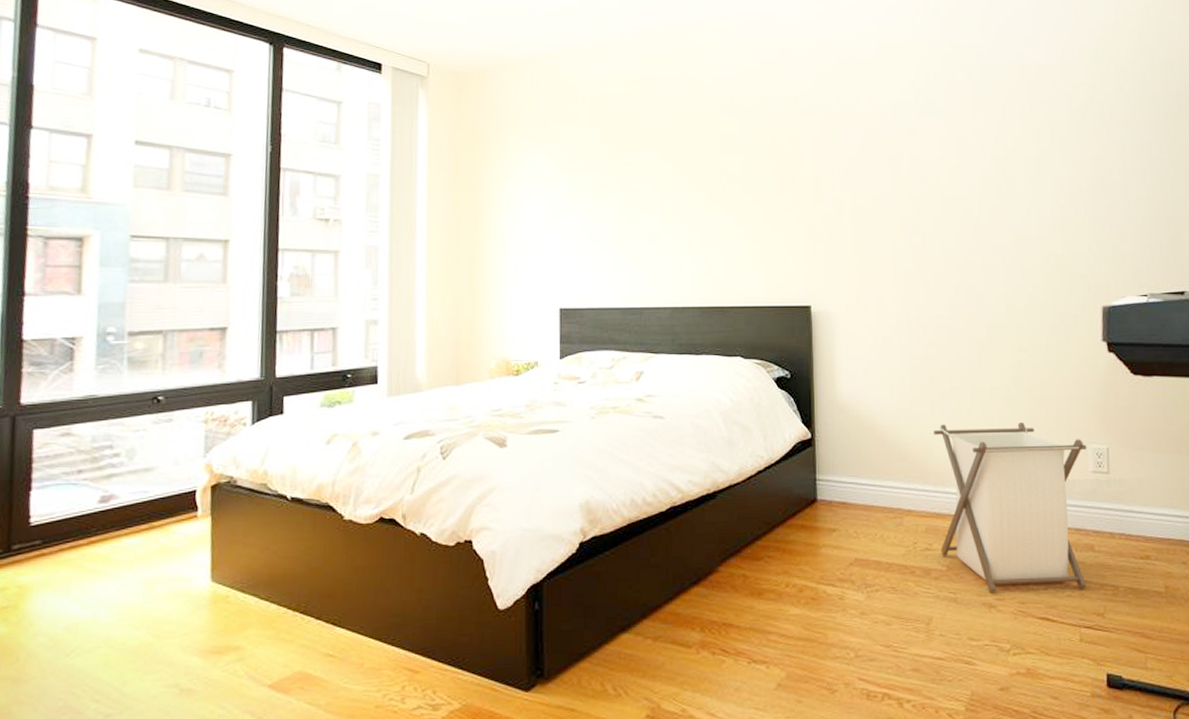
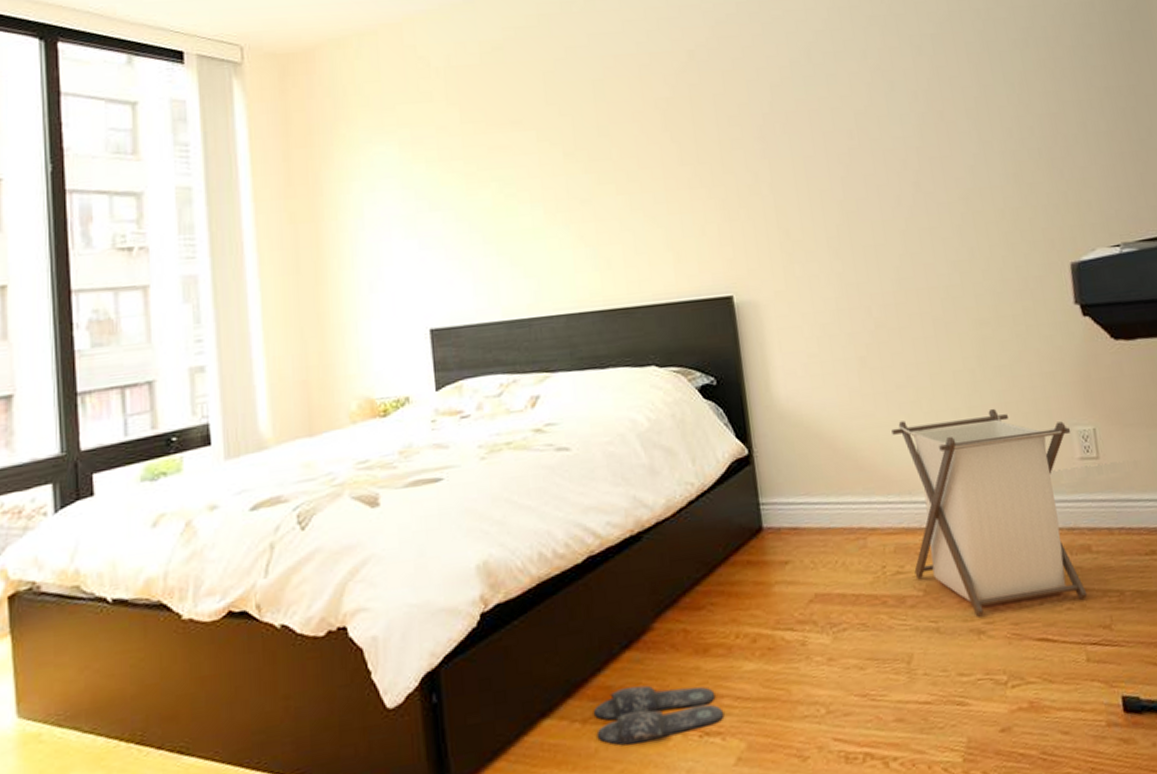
slippers: none [664,616,770,662] -> present [594,685,724,746]

